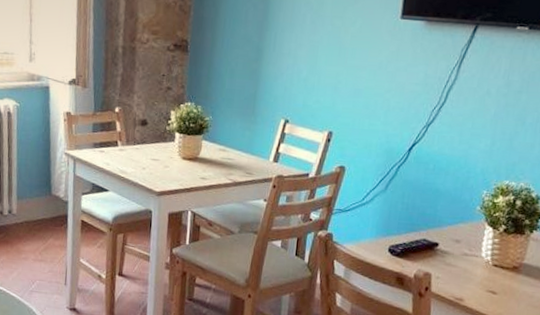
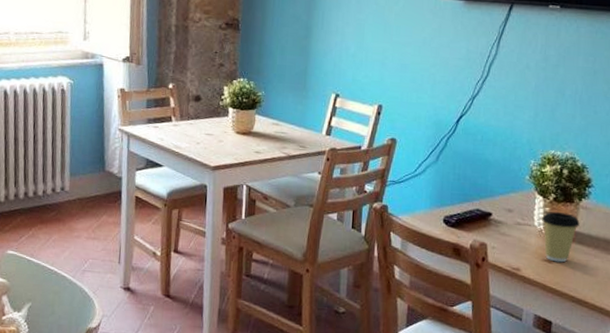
coffee cup: none [490,243,529,294] -> present [542,211,580,263]

